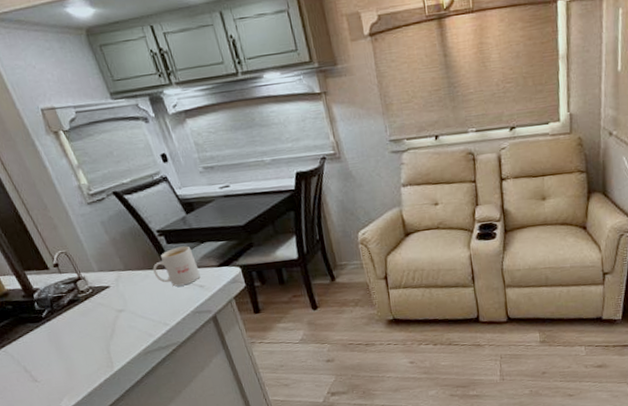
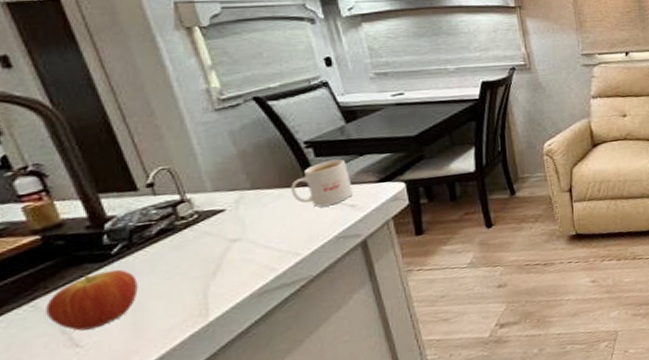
fruit: none [11,328,65,371] -> present [46,269,138,331]

